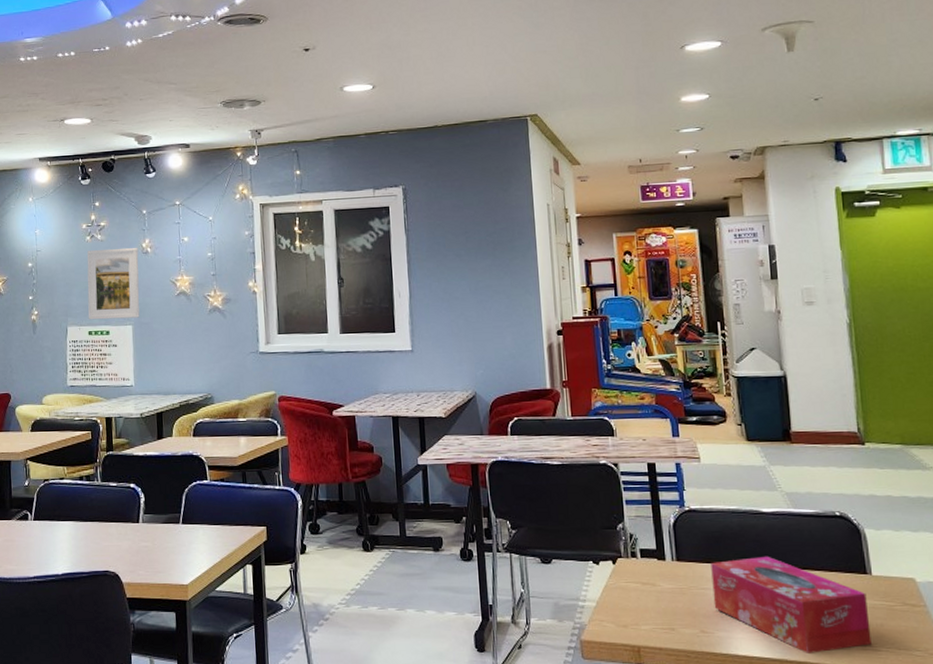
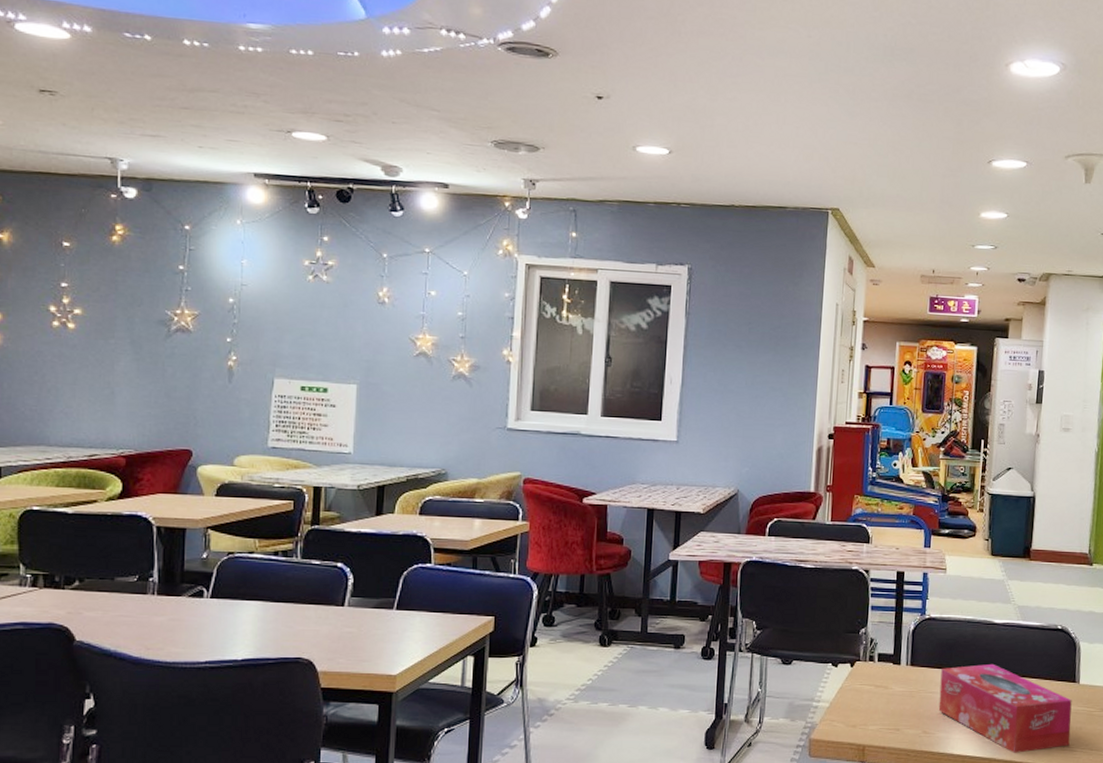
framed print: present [86,247,140,320] -> none [301,292,373,377]

